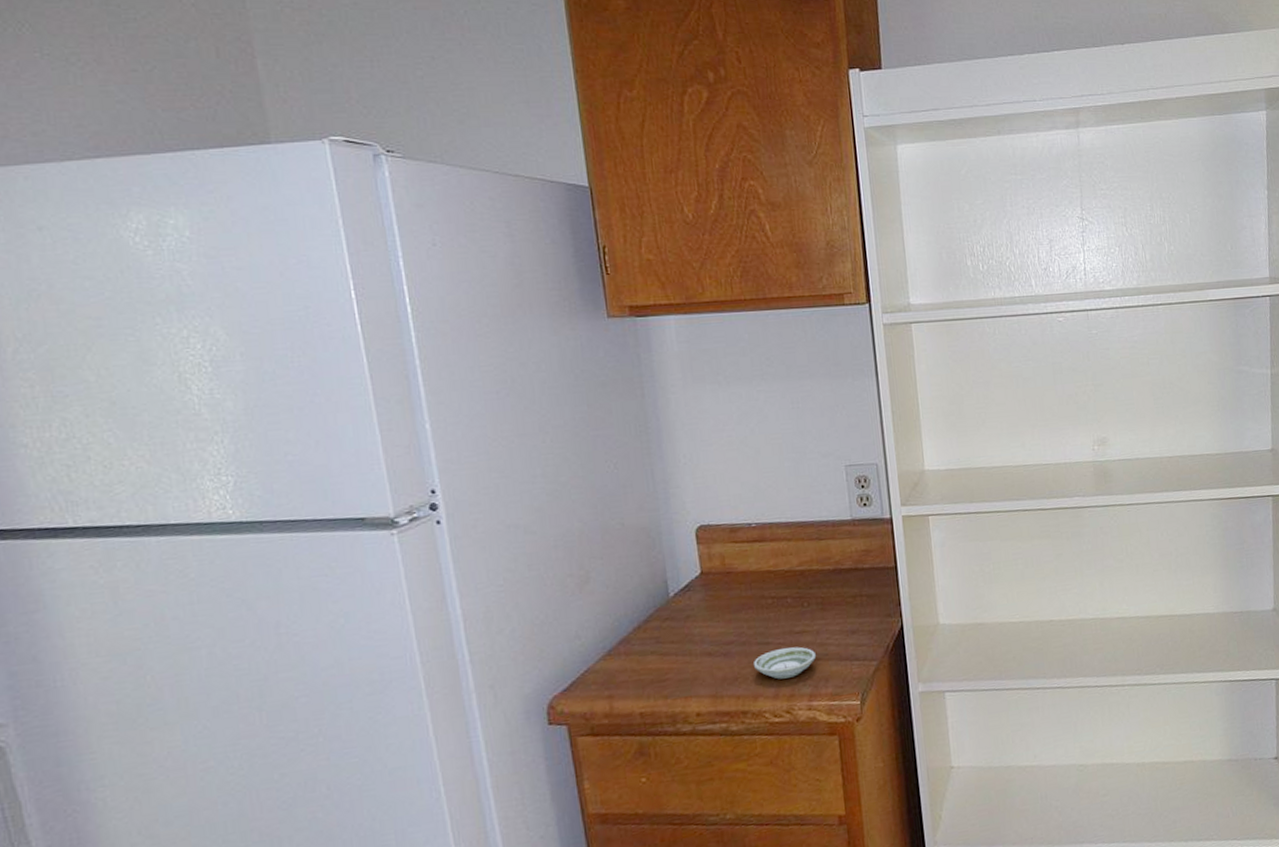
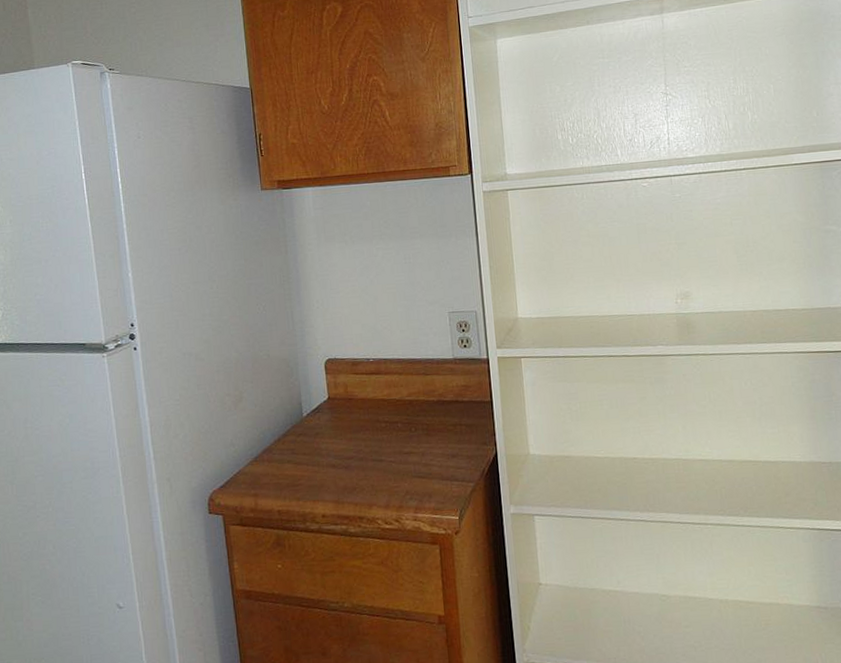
saucer: present [753,646,817,680] -> none [368,465,422,492]

